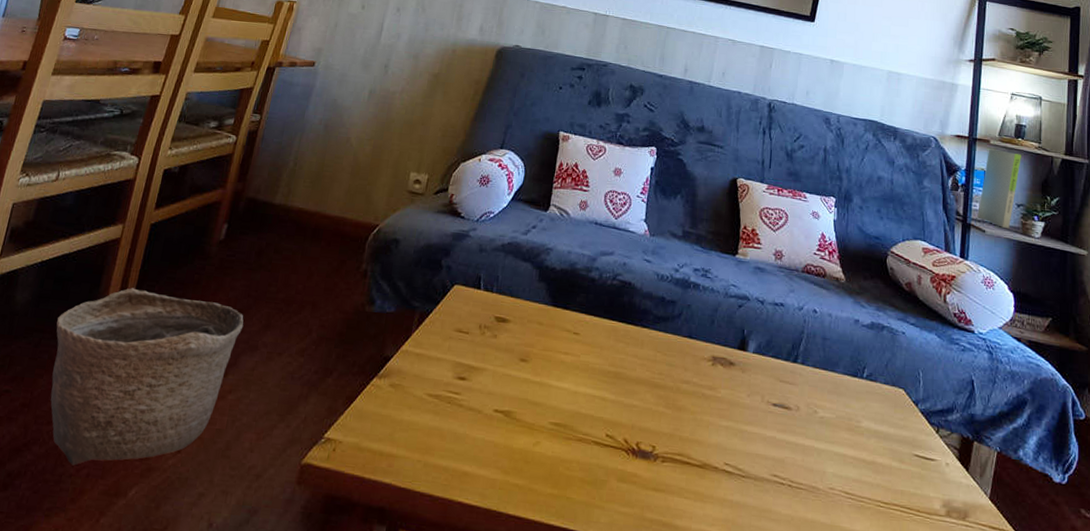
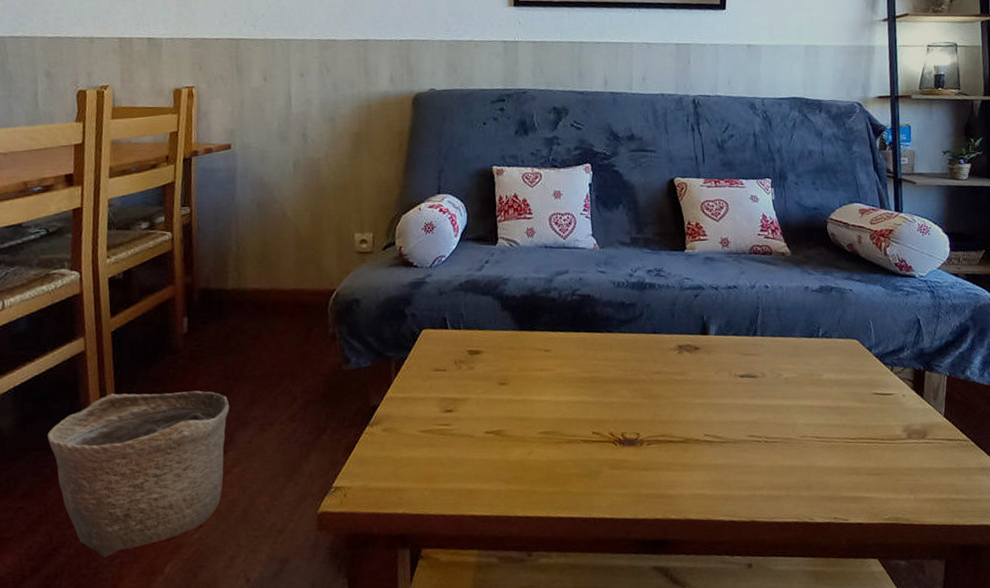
book: present [977,149,1021,229] -> none [907,103,943,177]

